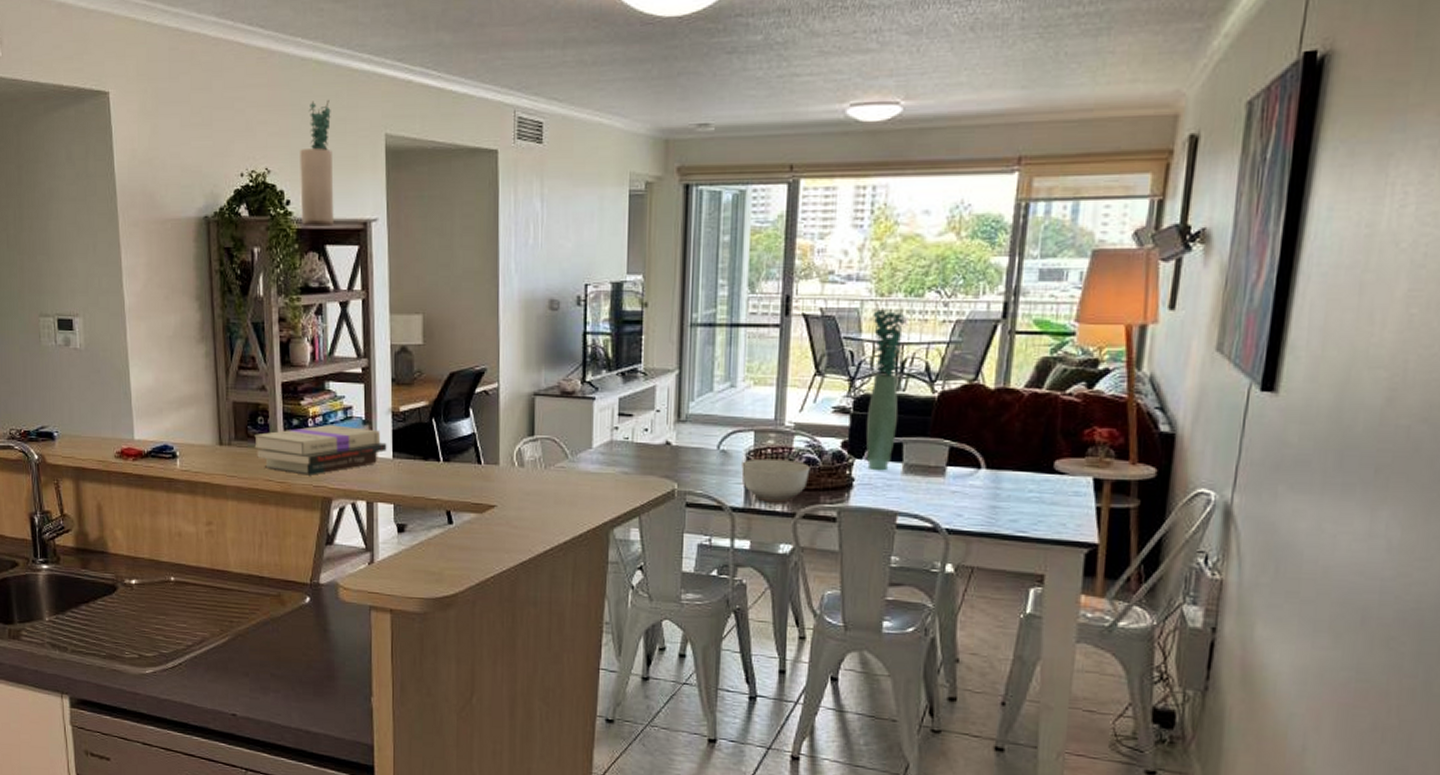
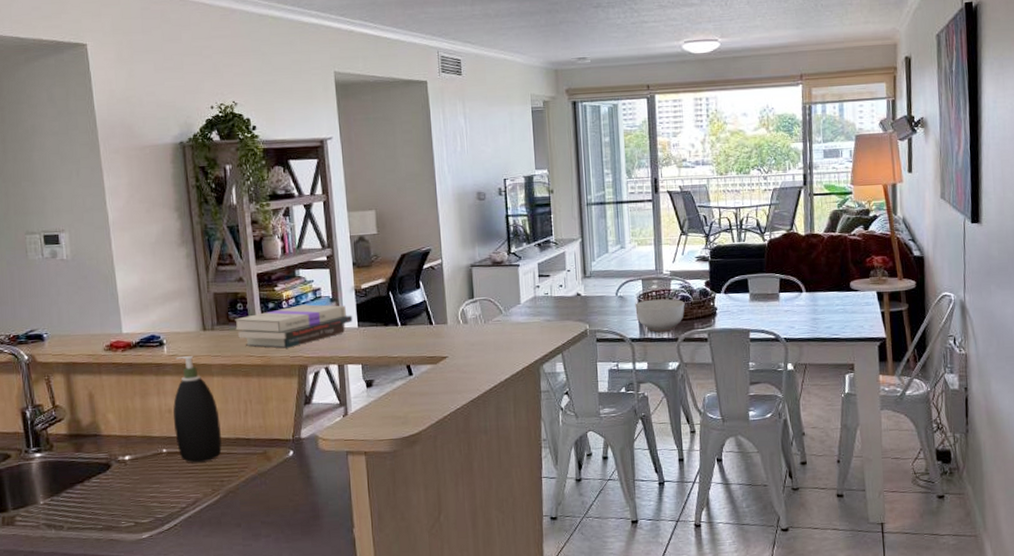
soap dispenser: none [183,472,234,597] -> present [173,355,222,463]
vase: present [300,100,334,227] -> none [262,47,295,146]
vase: present [866,302,905,471] -> none [716,180,742,301]

